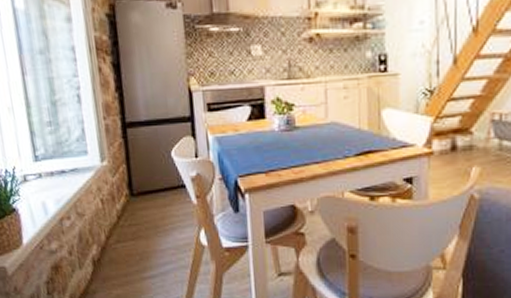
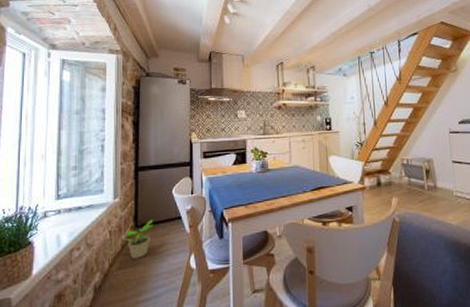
potted plant: none [120,187,153,231] -> present [125,220,154,259]

